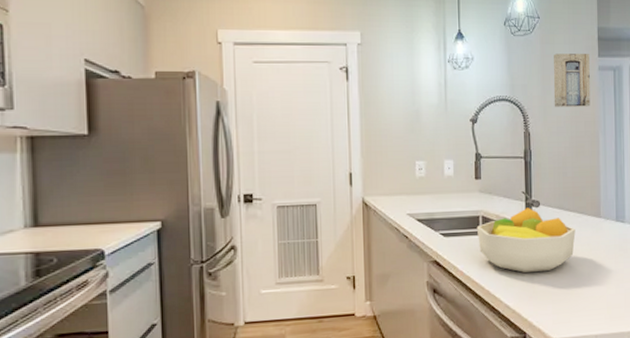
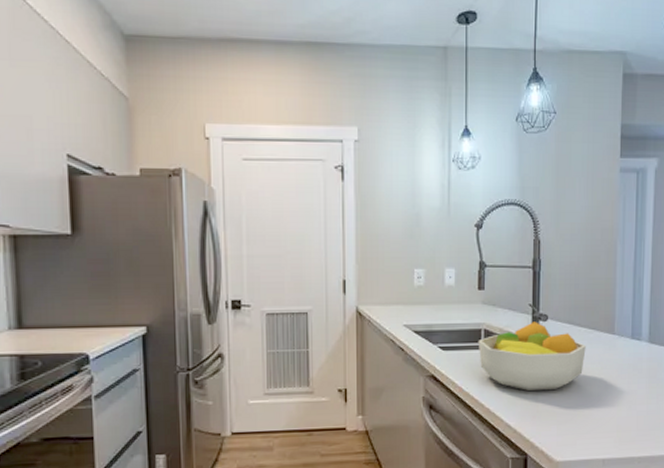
wall art: present [553,53,591,107] -> none [568,153,610,213]

